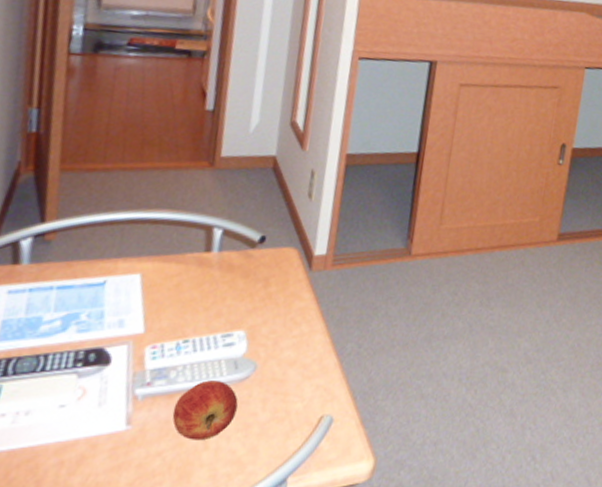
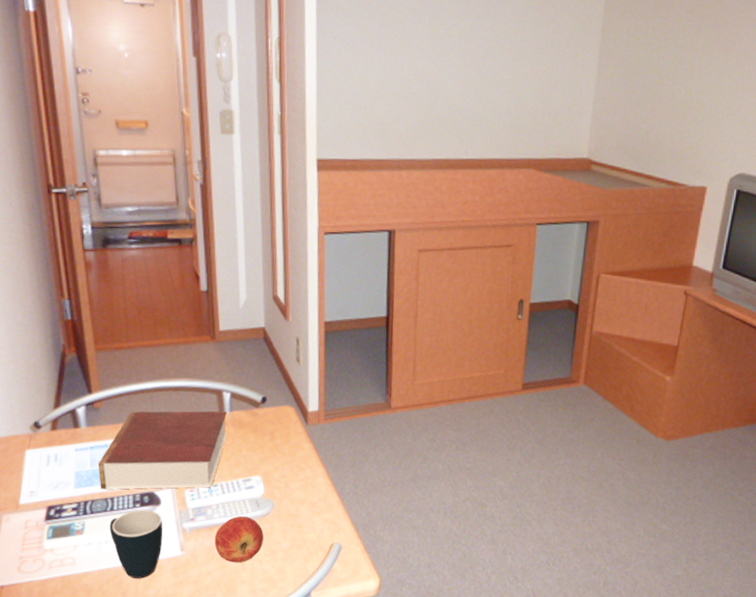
book: none [32,246,216,344] -> present [98,411,228,490]
mug: none [34,370,109,462] -> present [110,509,163,579]

